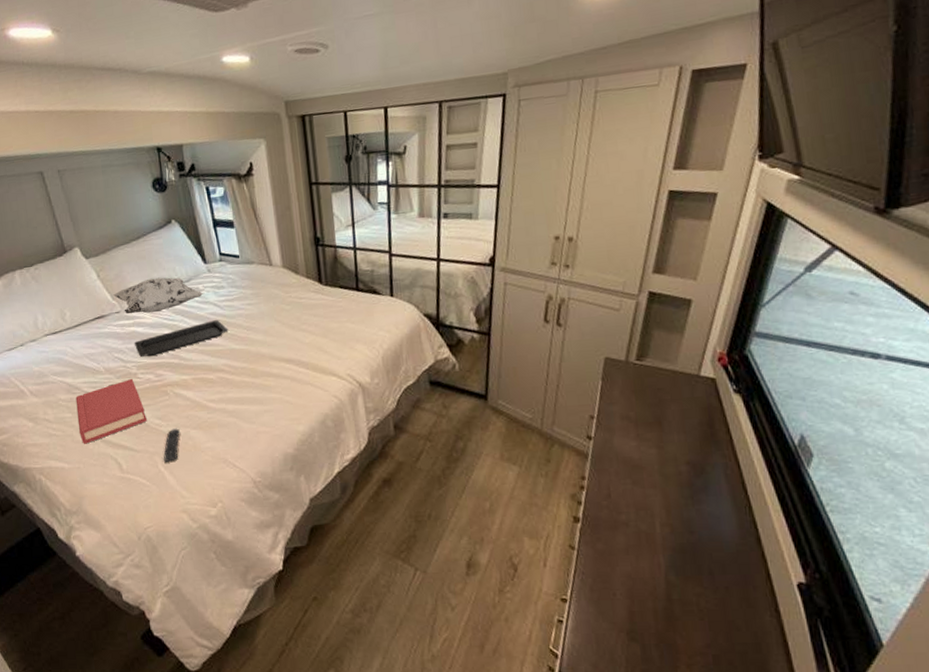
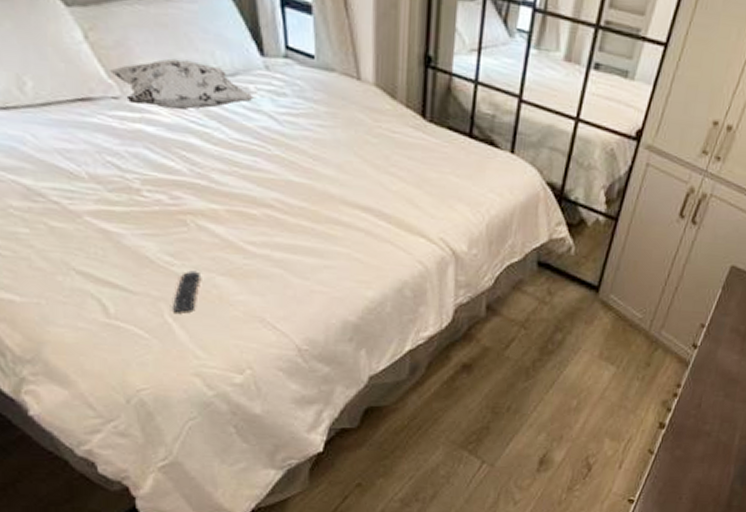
hardback book: present [75,378,147,444] -> none [37,194,151,274]
serving tray: present [134,320,229,357] -> none [139,137,287,171]

